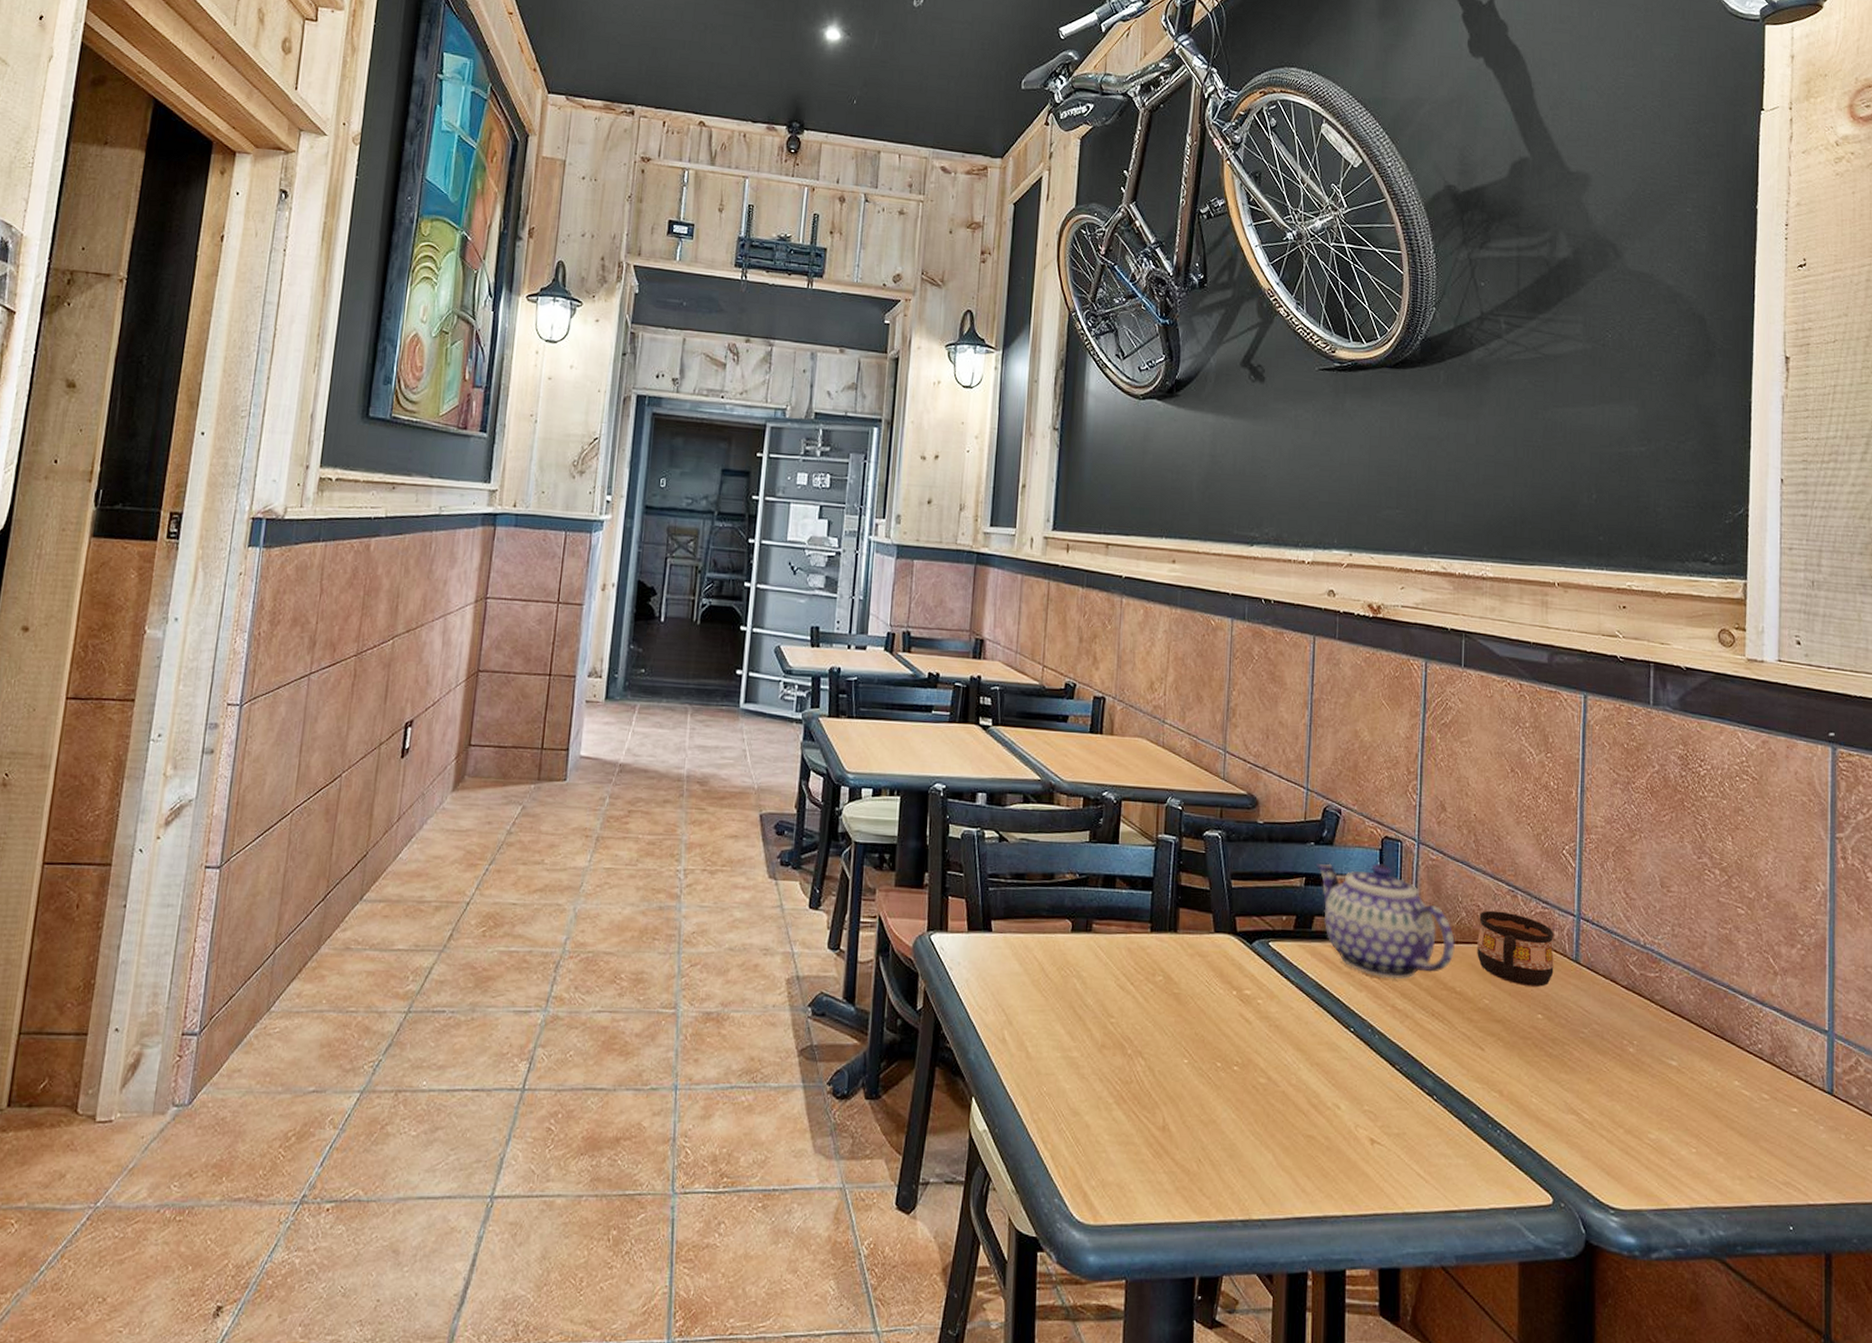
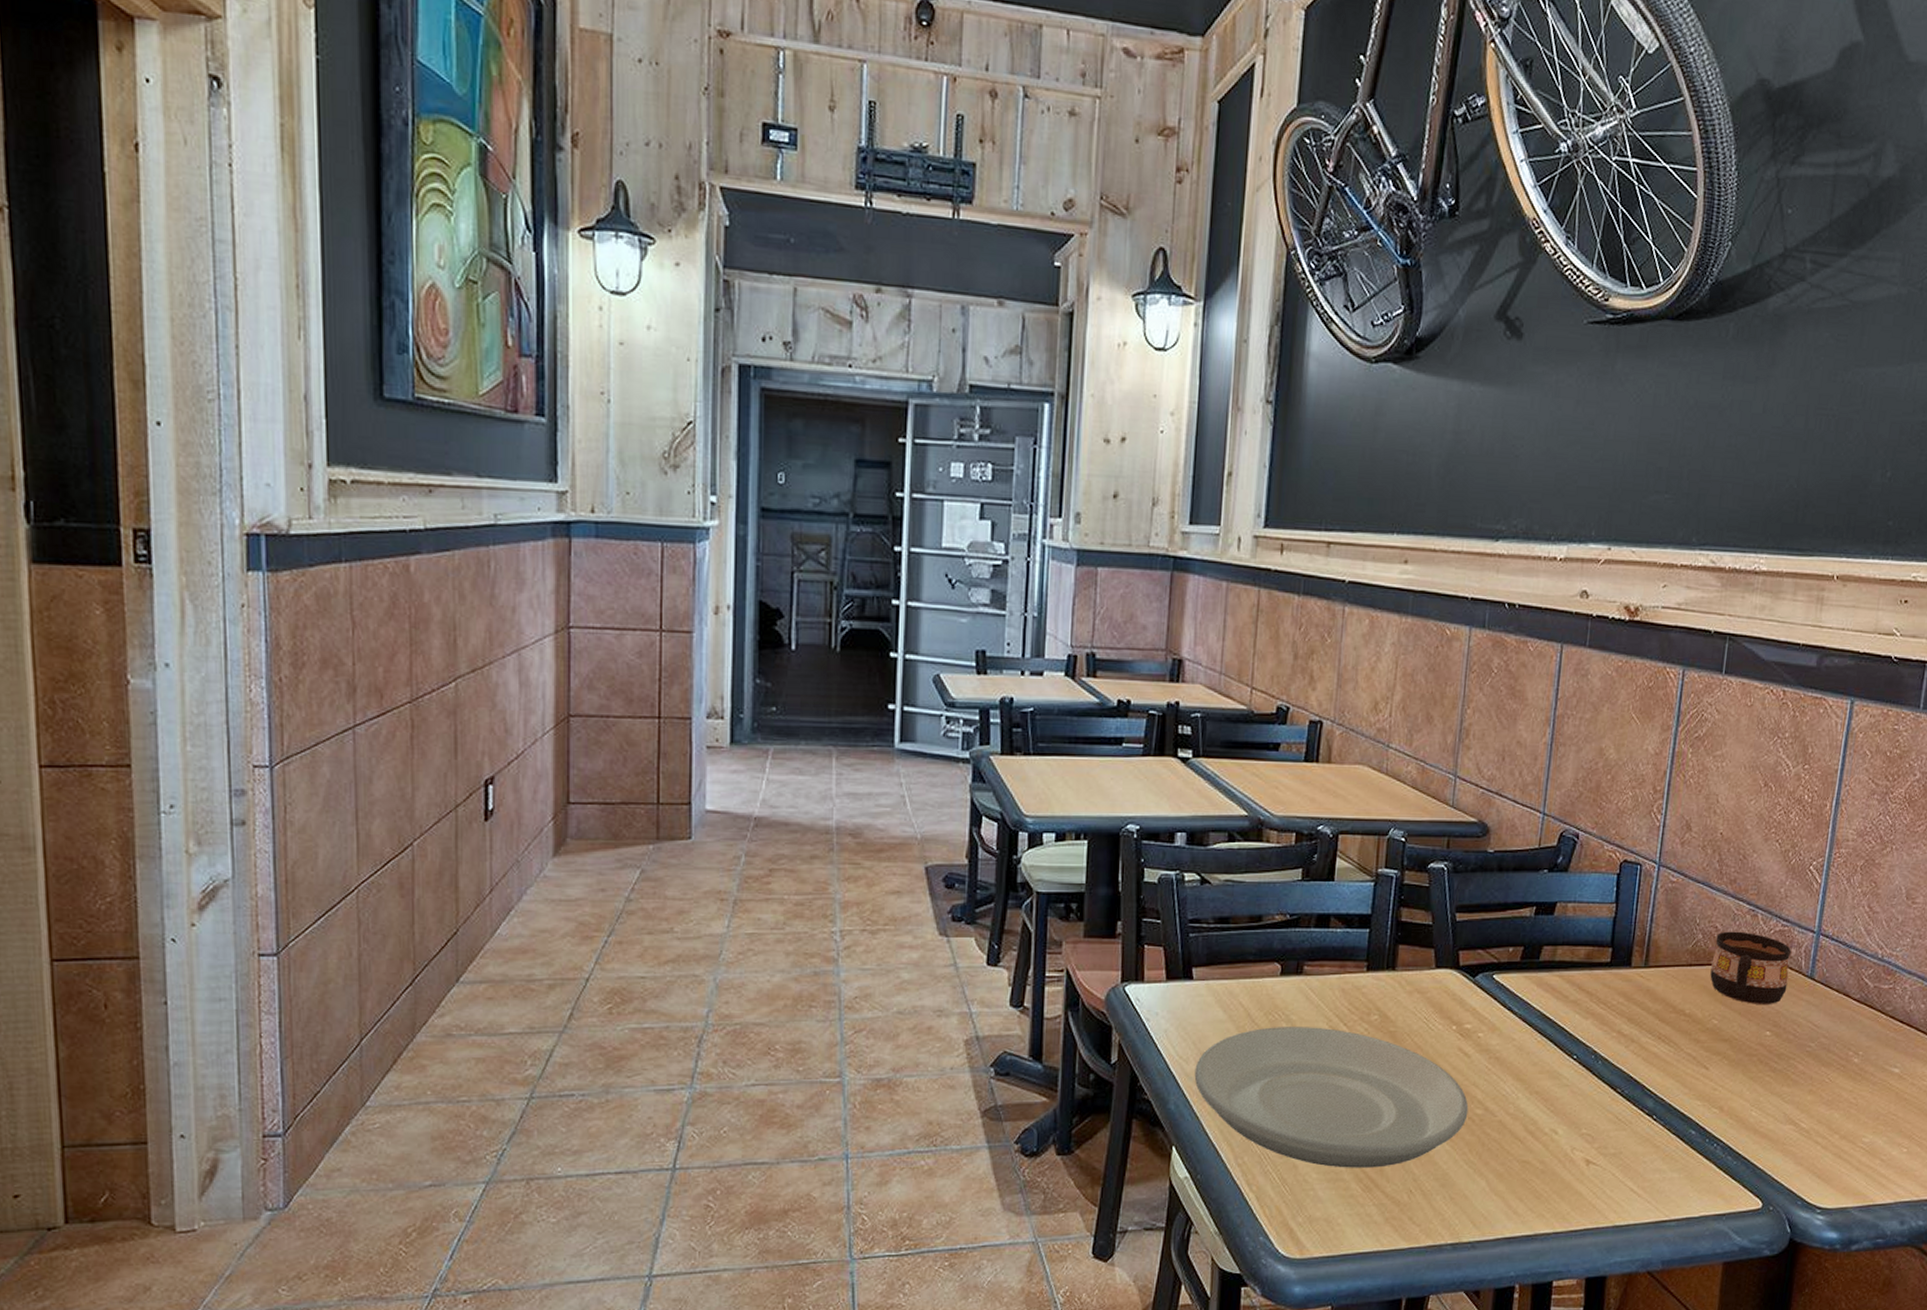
plate: none [992,982,1252,1133] -> present [1194,1027,1469,1168]
teapot: present [1315,863,1456,979] -> none [1547,889,1689,1005]

